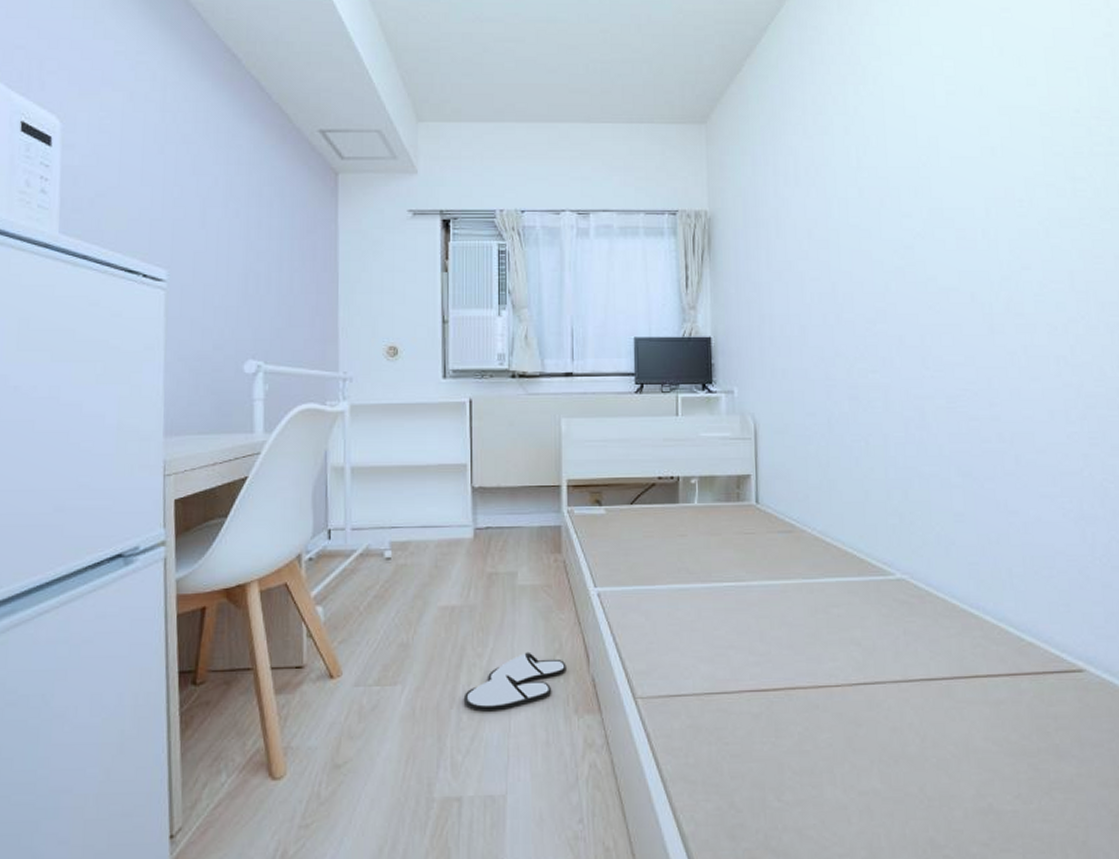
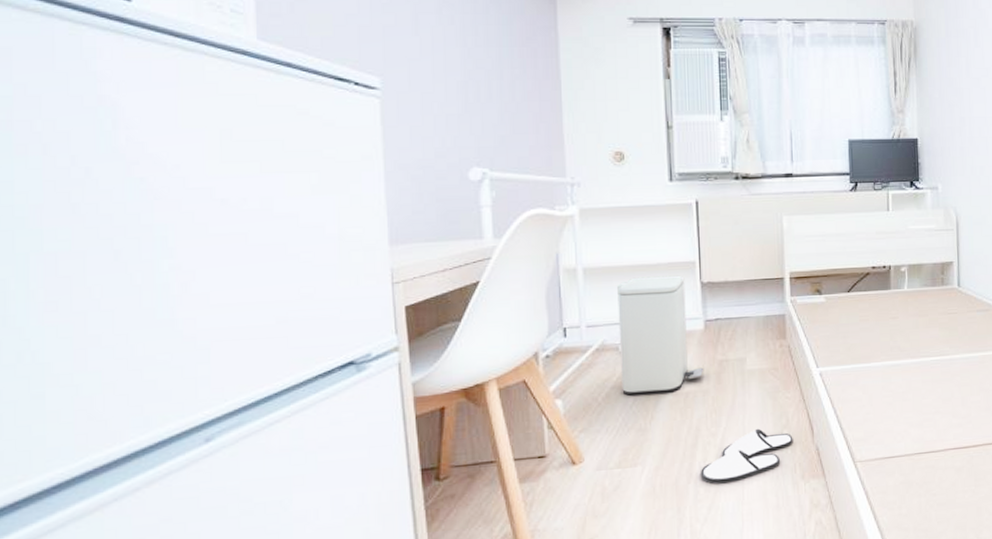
pedal bin: none [384,478,472,606] -> present [617,275,704,396]

